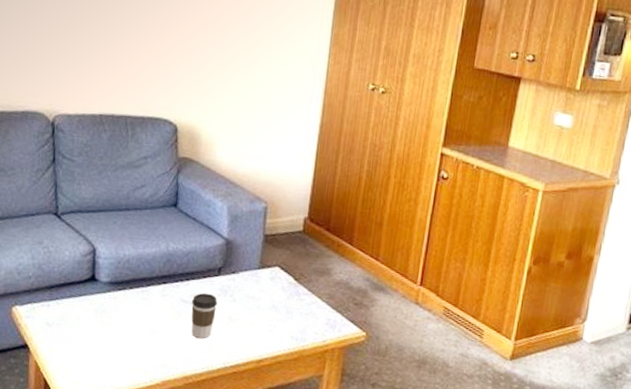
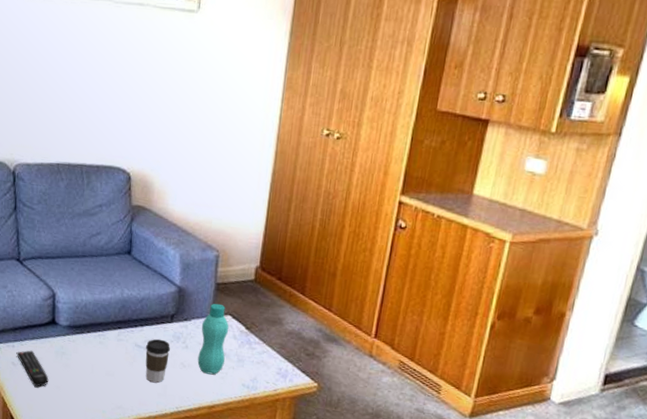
remote control: none [51,309,87,348] -> present [16,350,49,387]
bottle: none [245,255,278,328] -> present [197,303,229,375]

